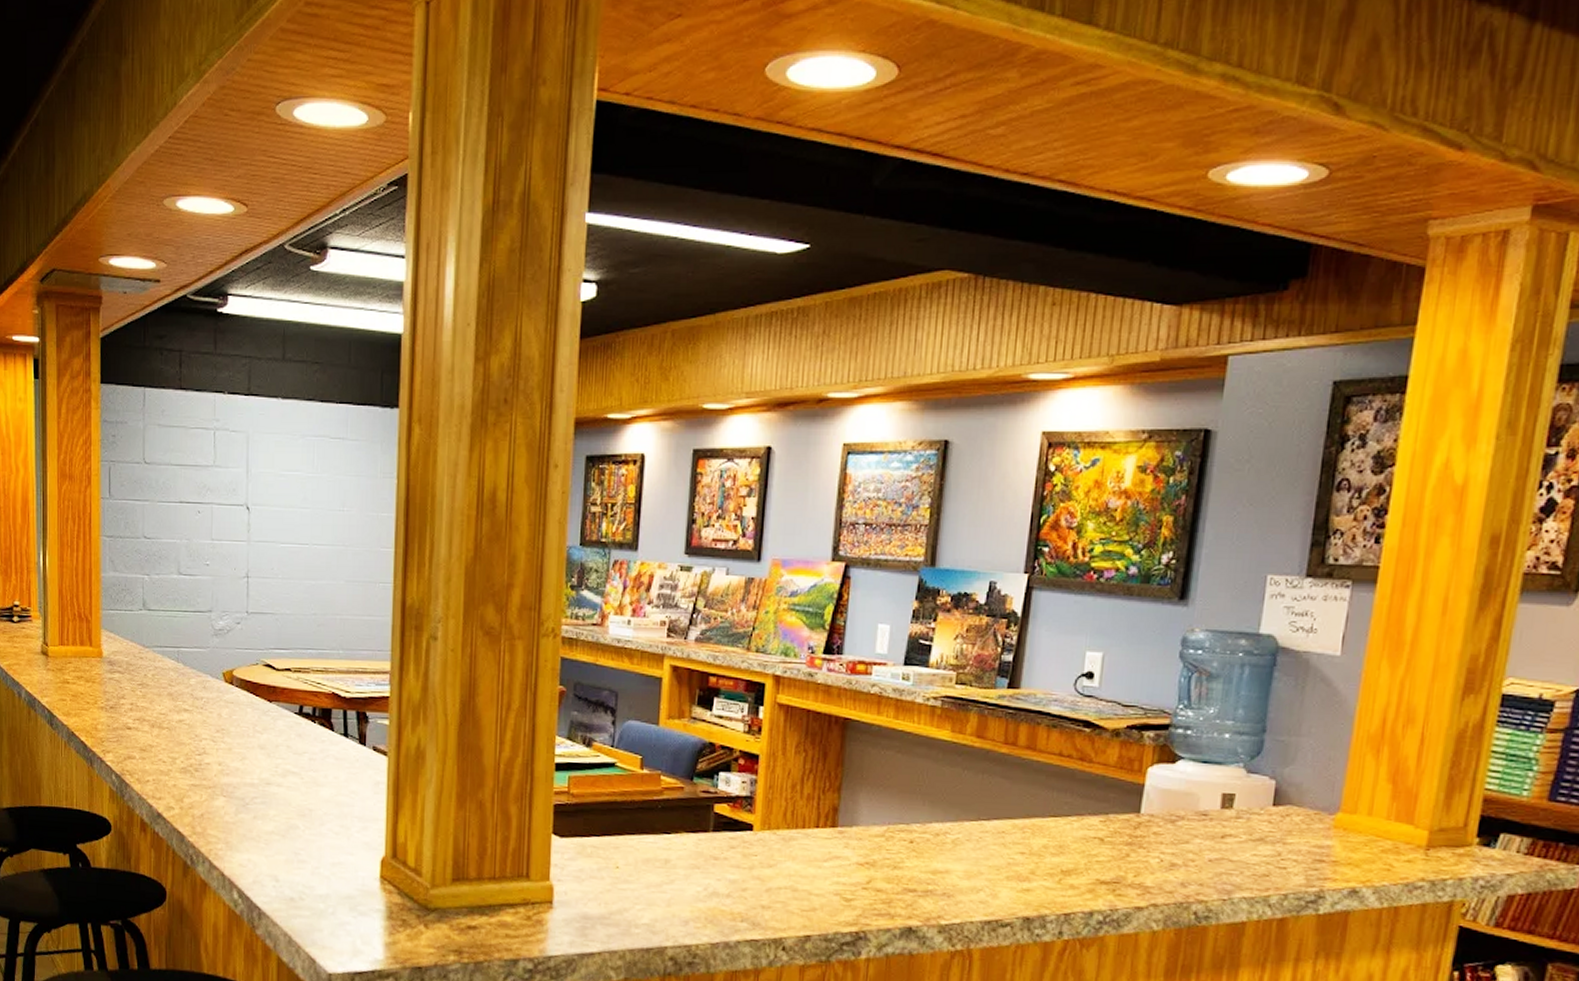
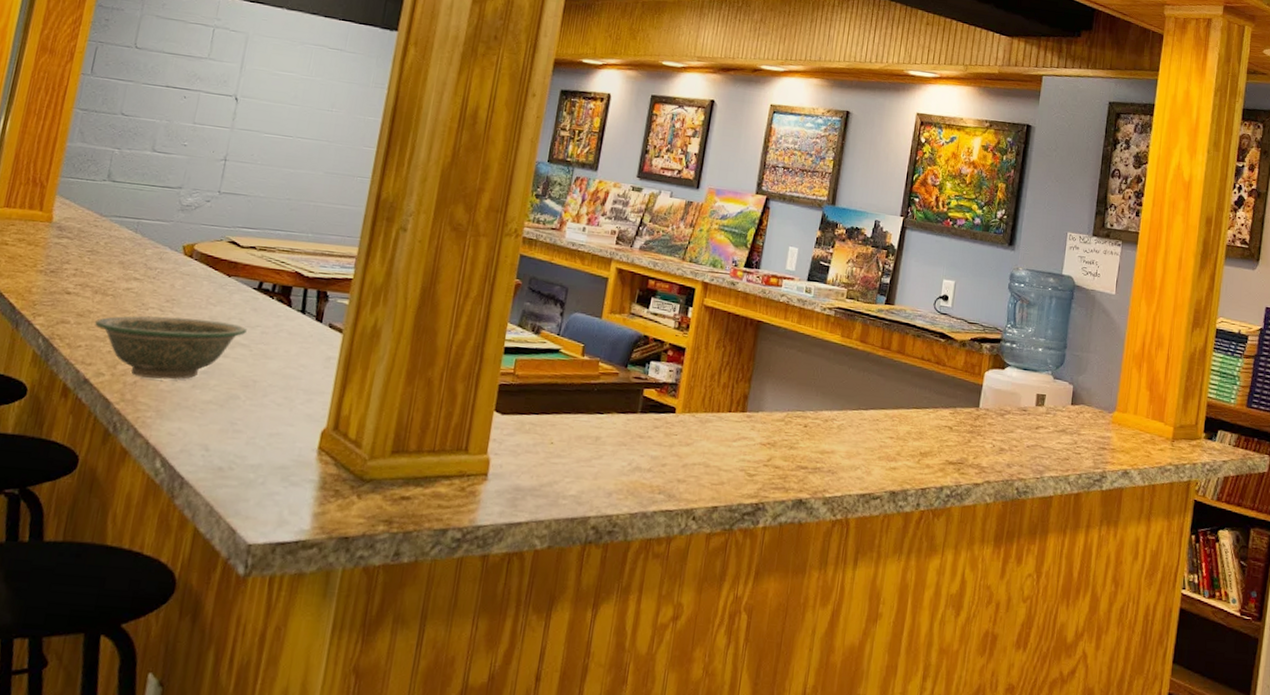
bowl: none [158,747,295,811] -> present [95,316,247,380]

